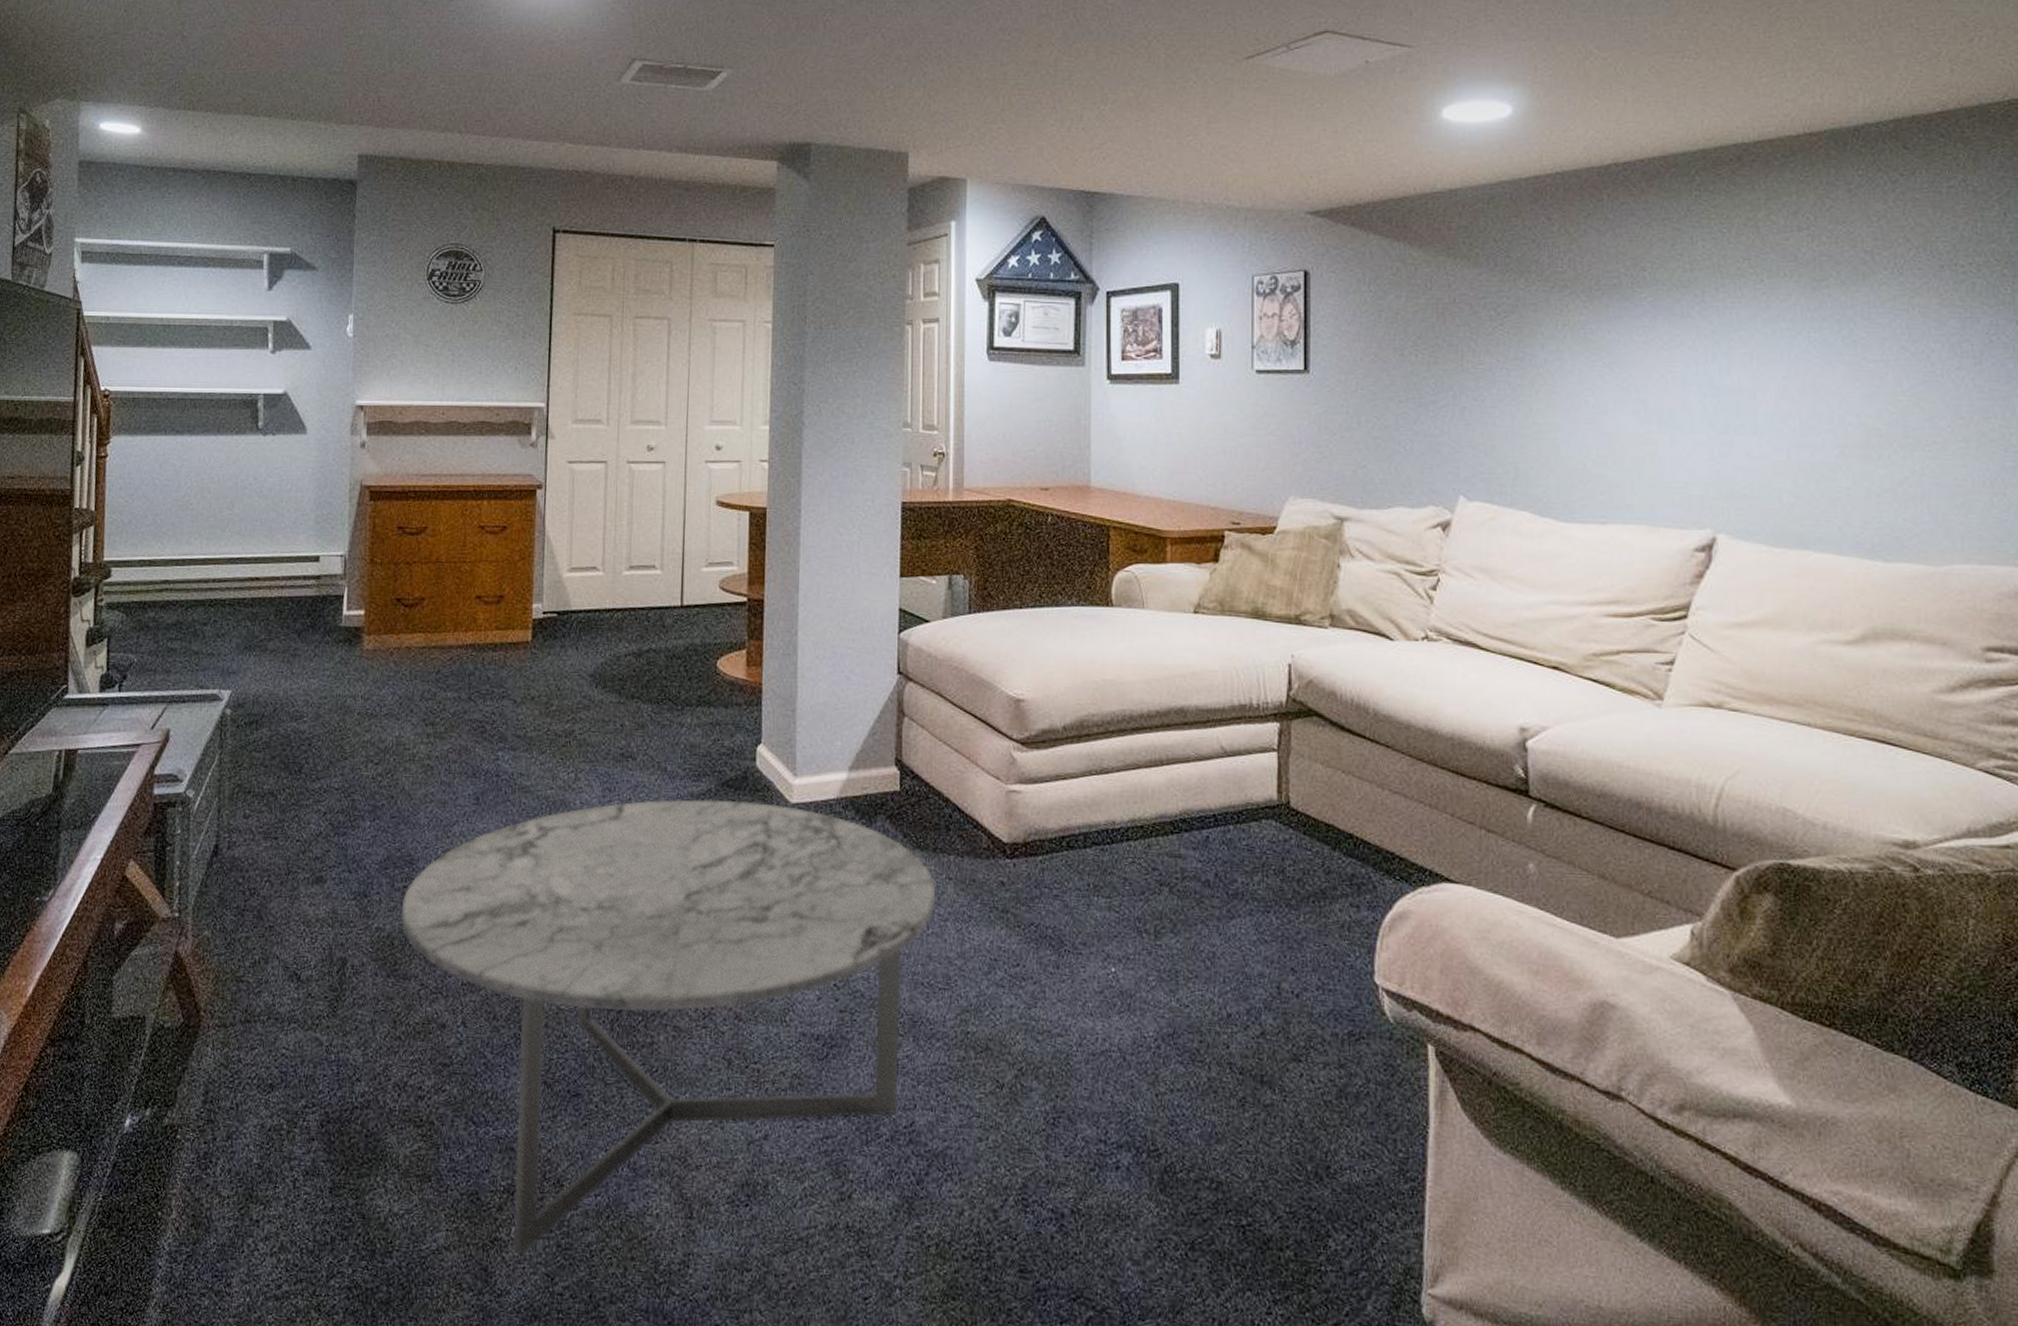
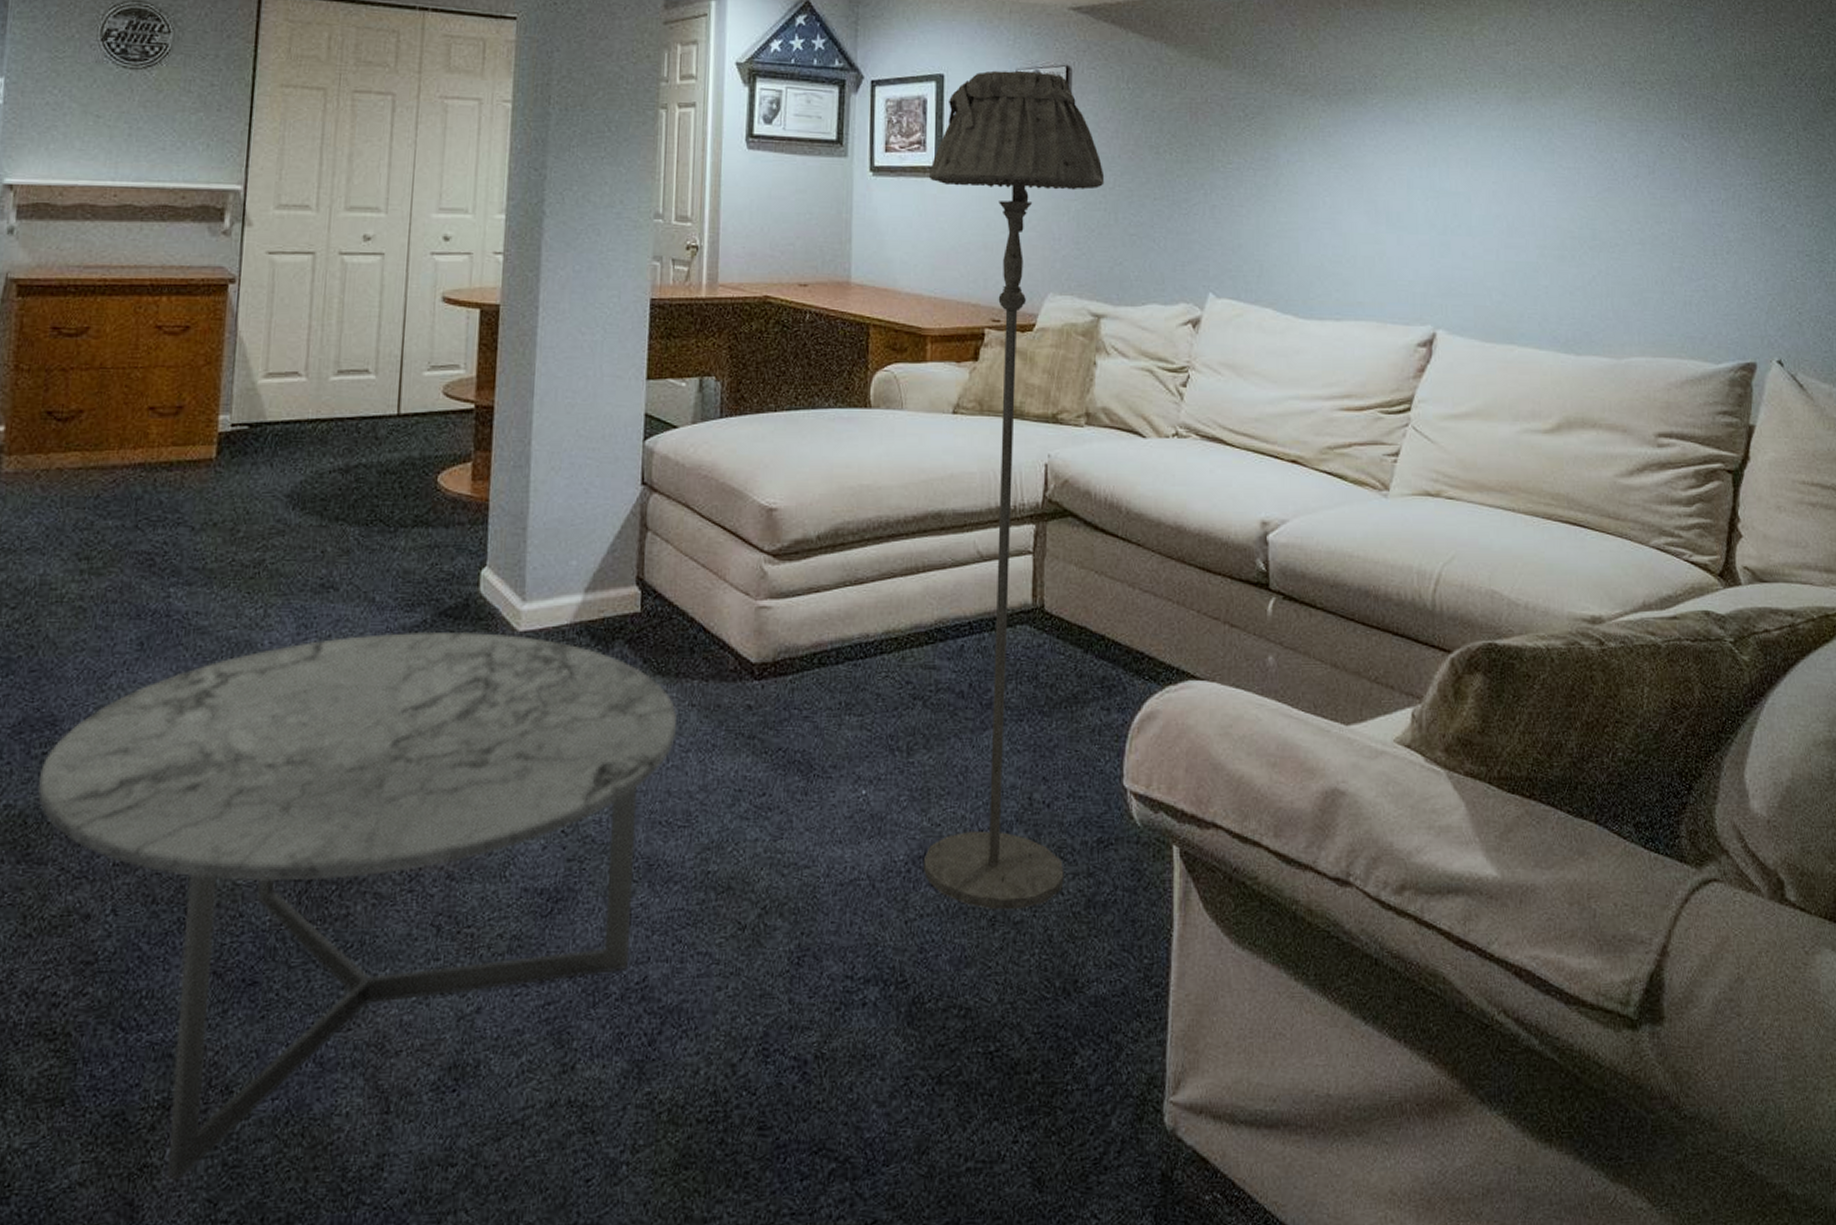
floor lamp: none [1165,276,1346,1093] -> present [924,70,1105,909]

